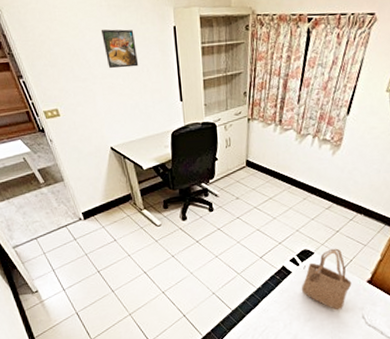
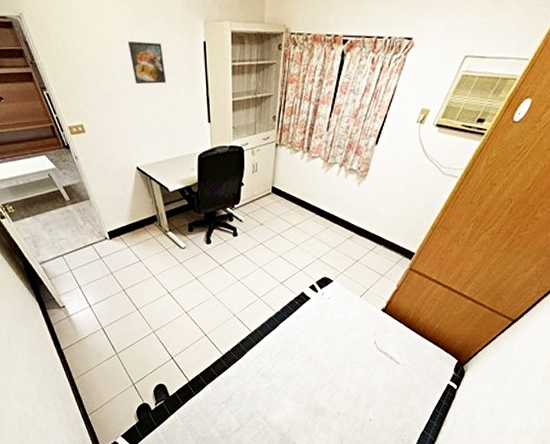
tote bag: present [301,248,352,310] -> none [318,277,367,336]

